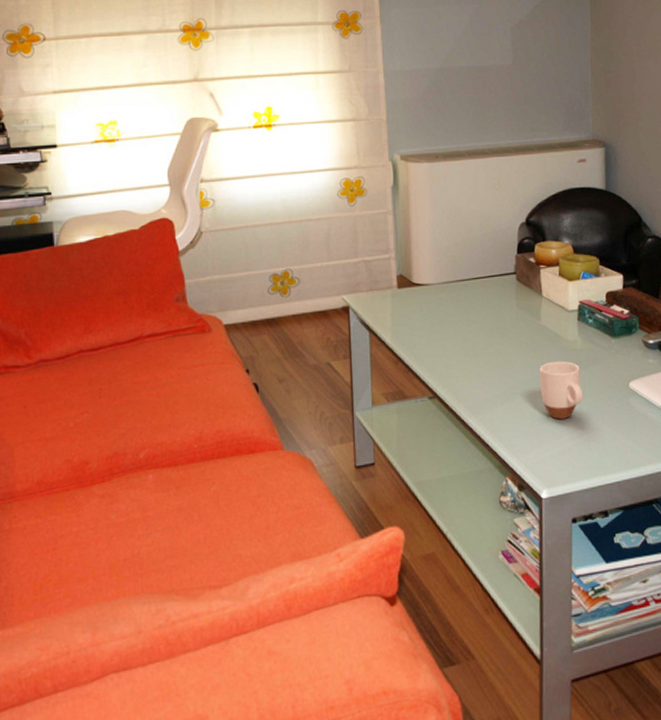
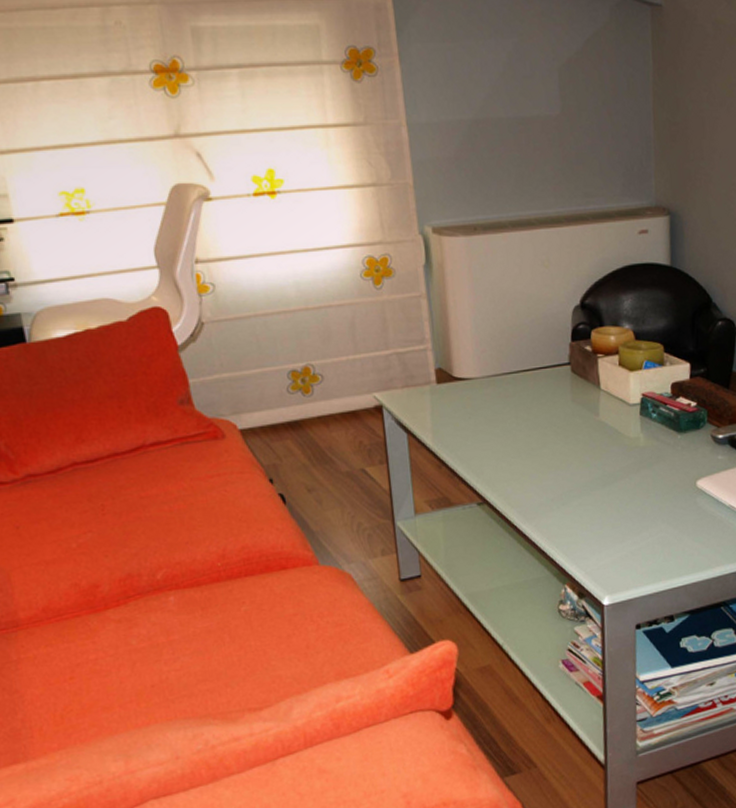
mug: present [539,361,583,420] -> none [599,459,646,523]

